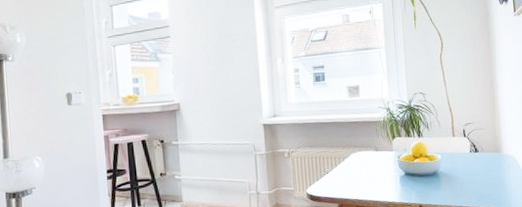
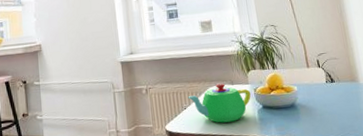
teapot: none [331,149,394,188] -> present [188,83,251,123]

